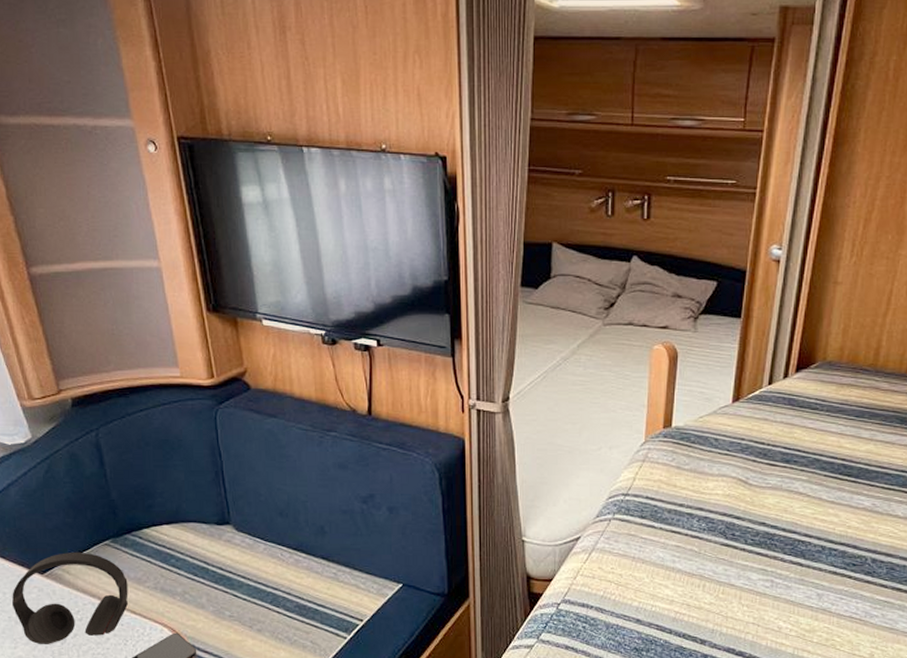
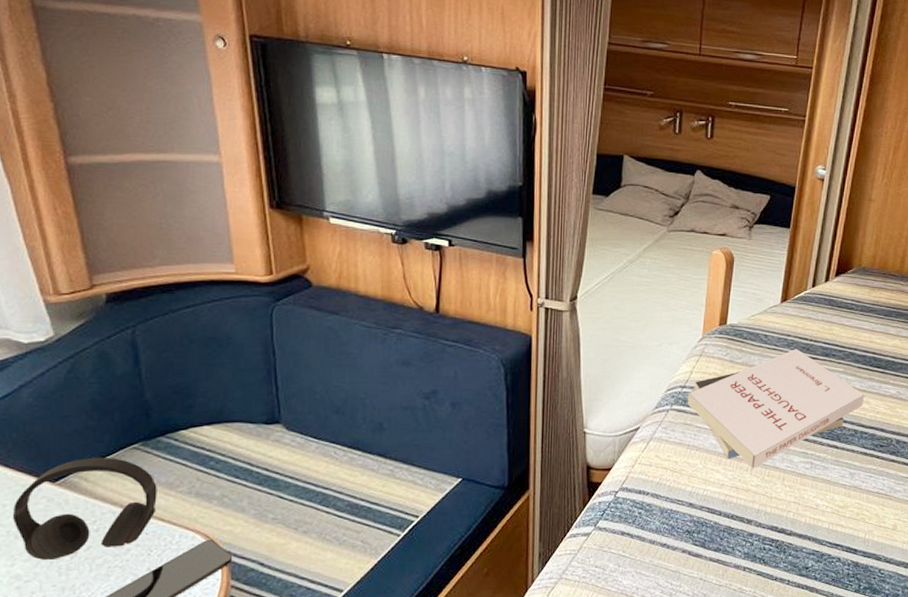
books: none [631,453,833,585] -> present [687,348,865,469]

